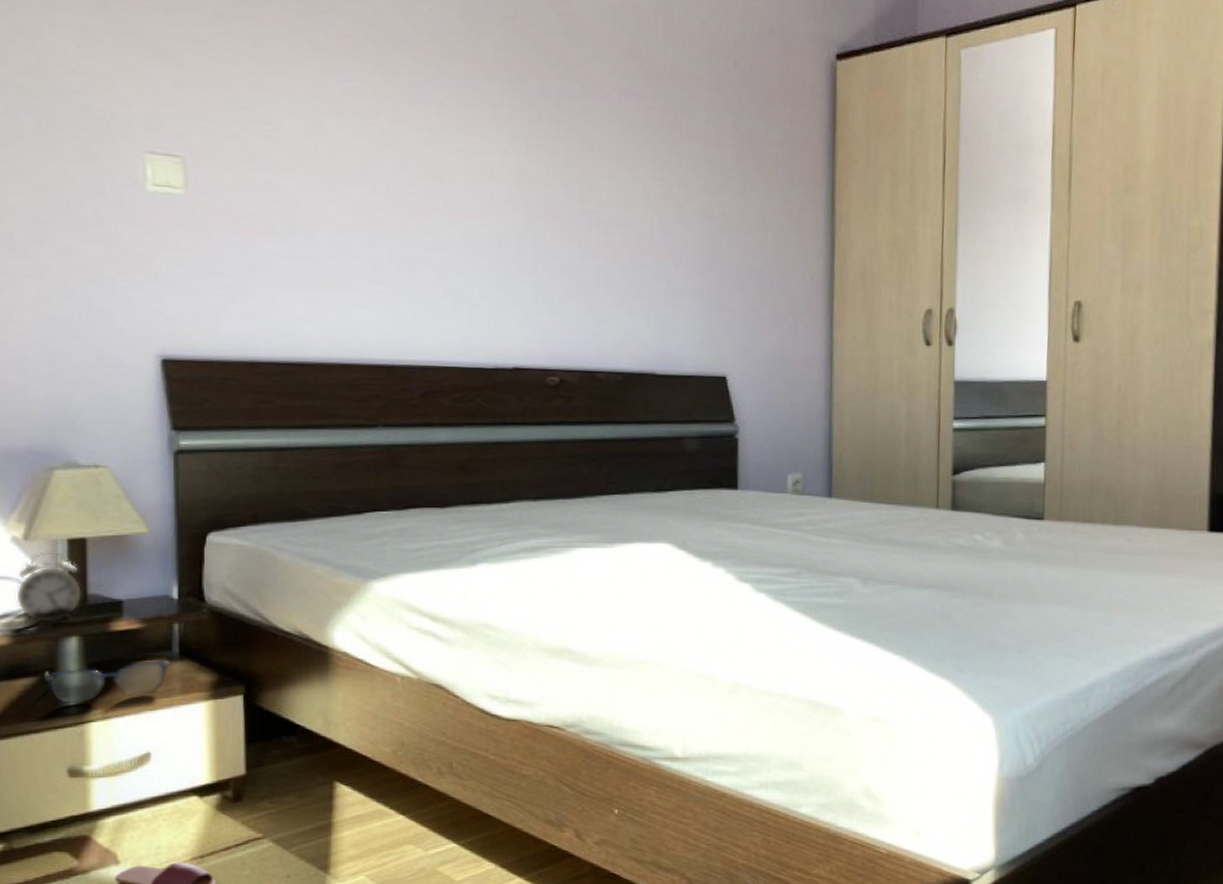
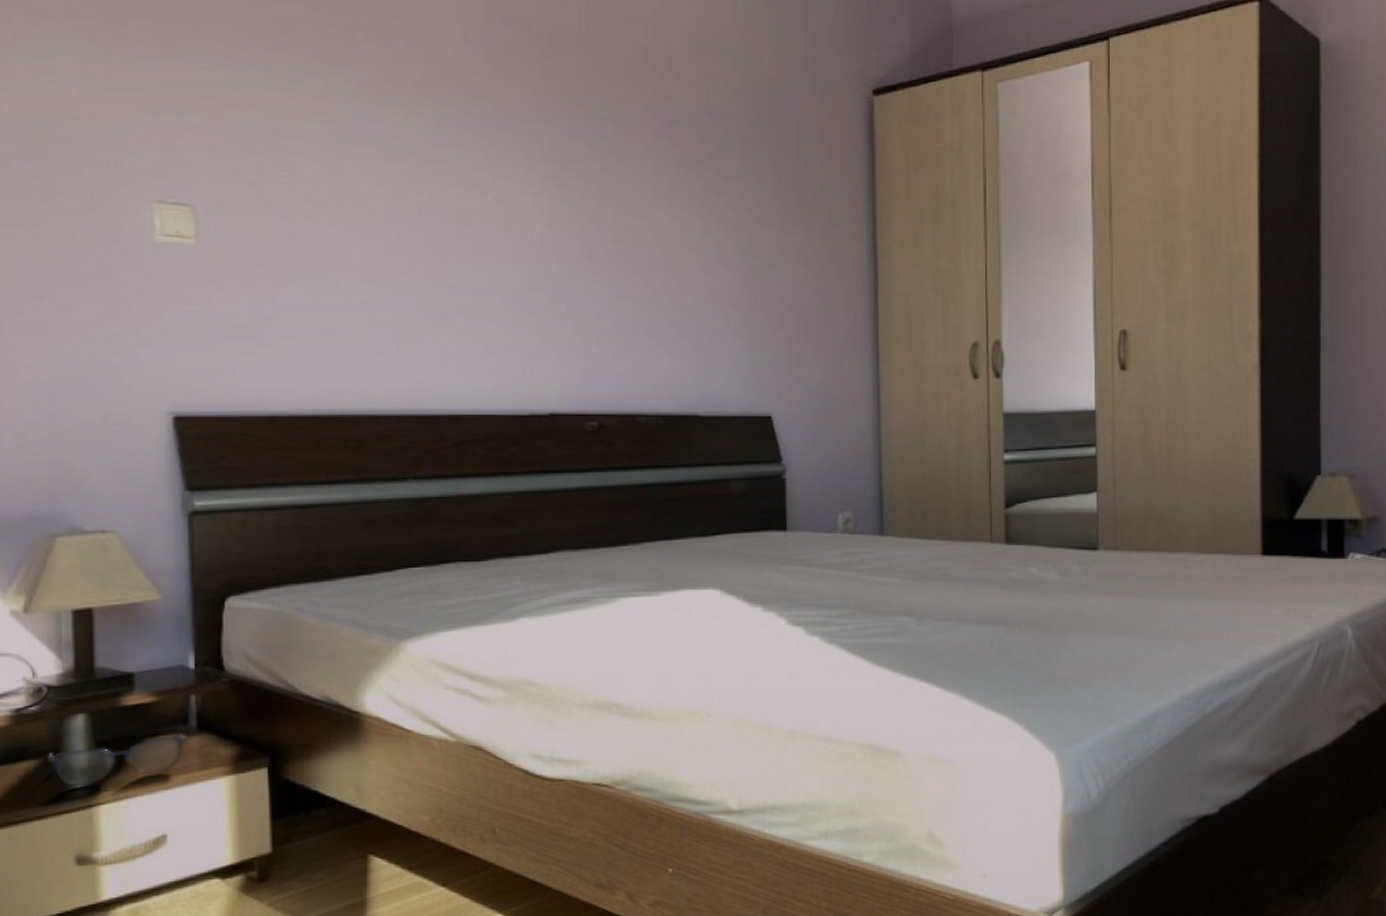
alarm clock: present [16,552,82,624] -> none [16,624,88,703]

